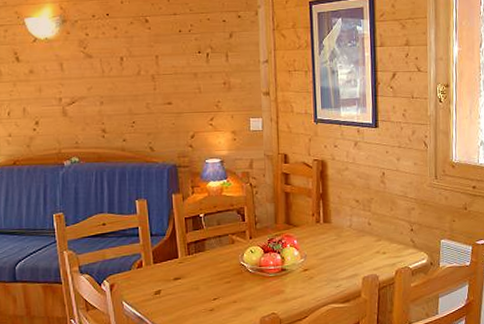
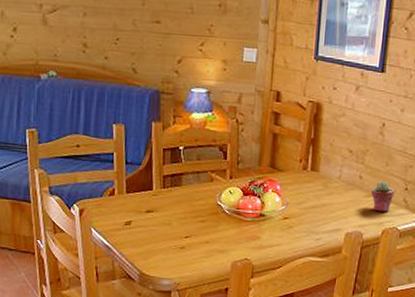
potted succulent: none [381,225,402,254] -> present [371,182,395,212]

